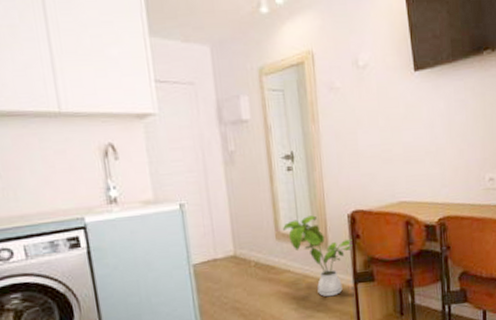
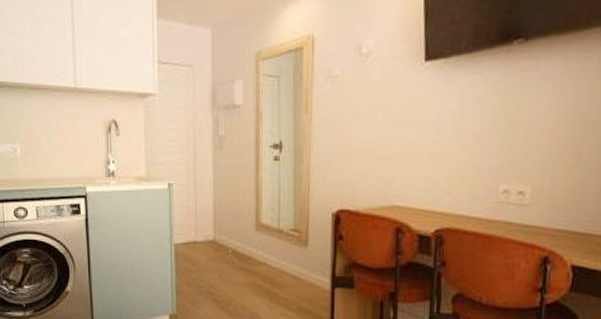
house plant: present [282,215,353,297] -> none [262,209,334,297]

